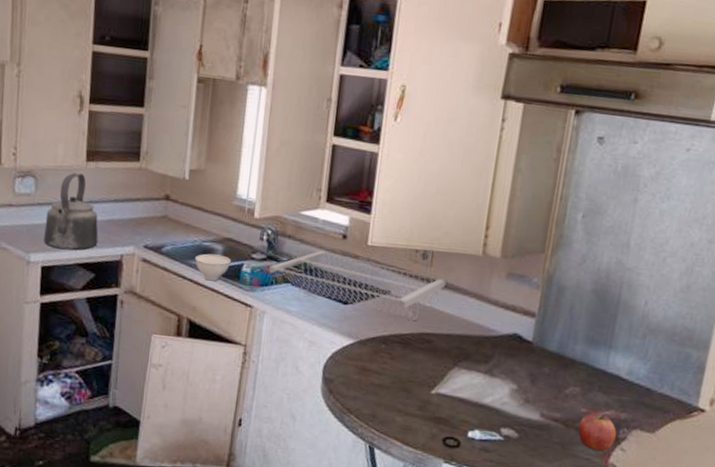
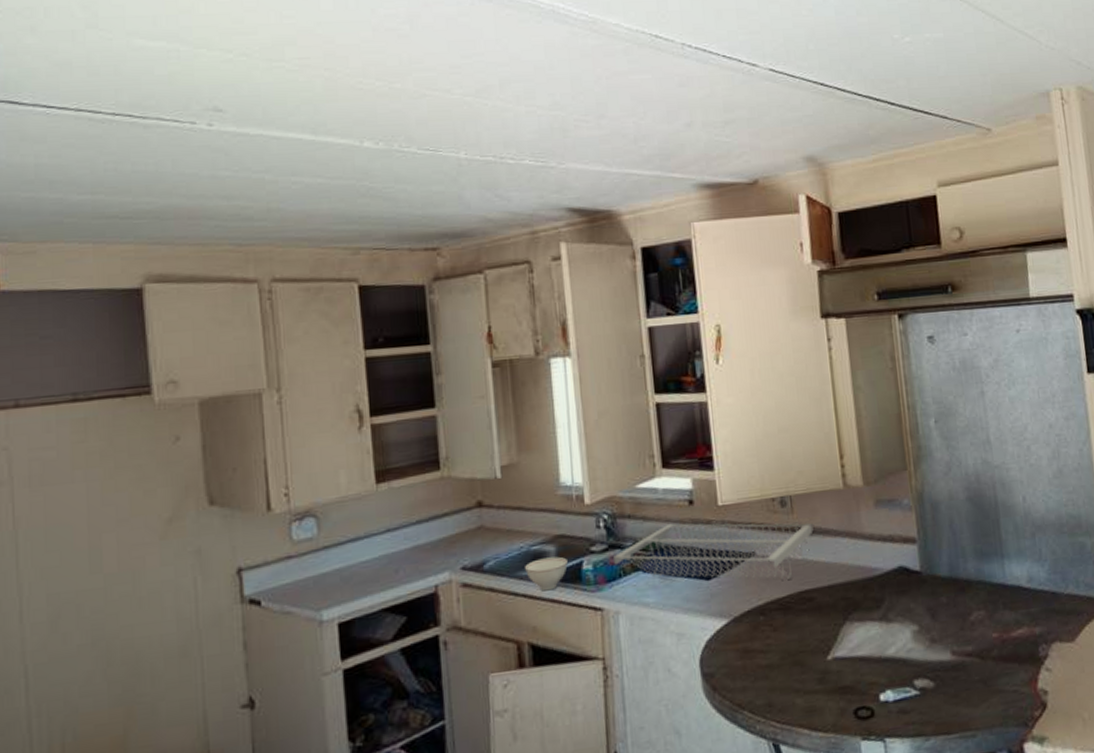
kettle: present [44,173,98,250] -> none [335,500,405,597]
fruit: present [578,412,617,452] -> none [994,633,1037,680]

